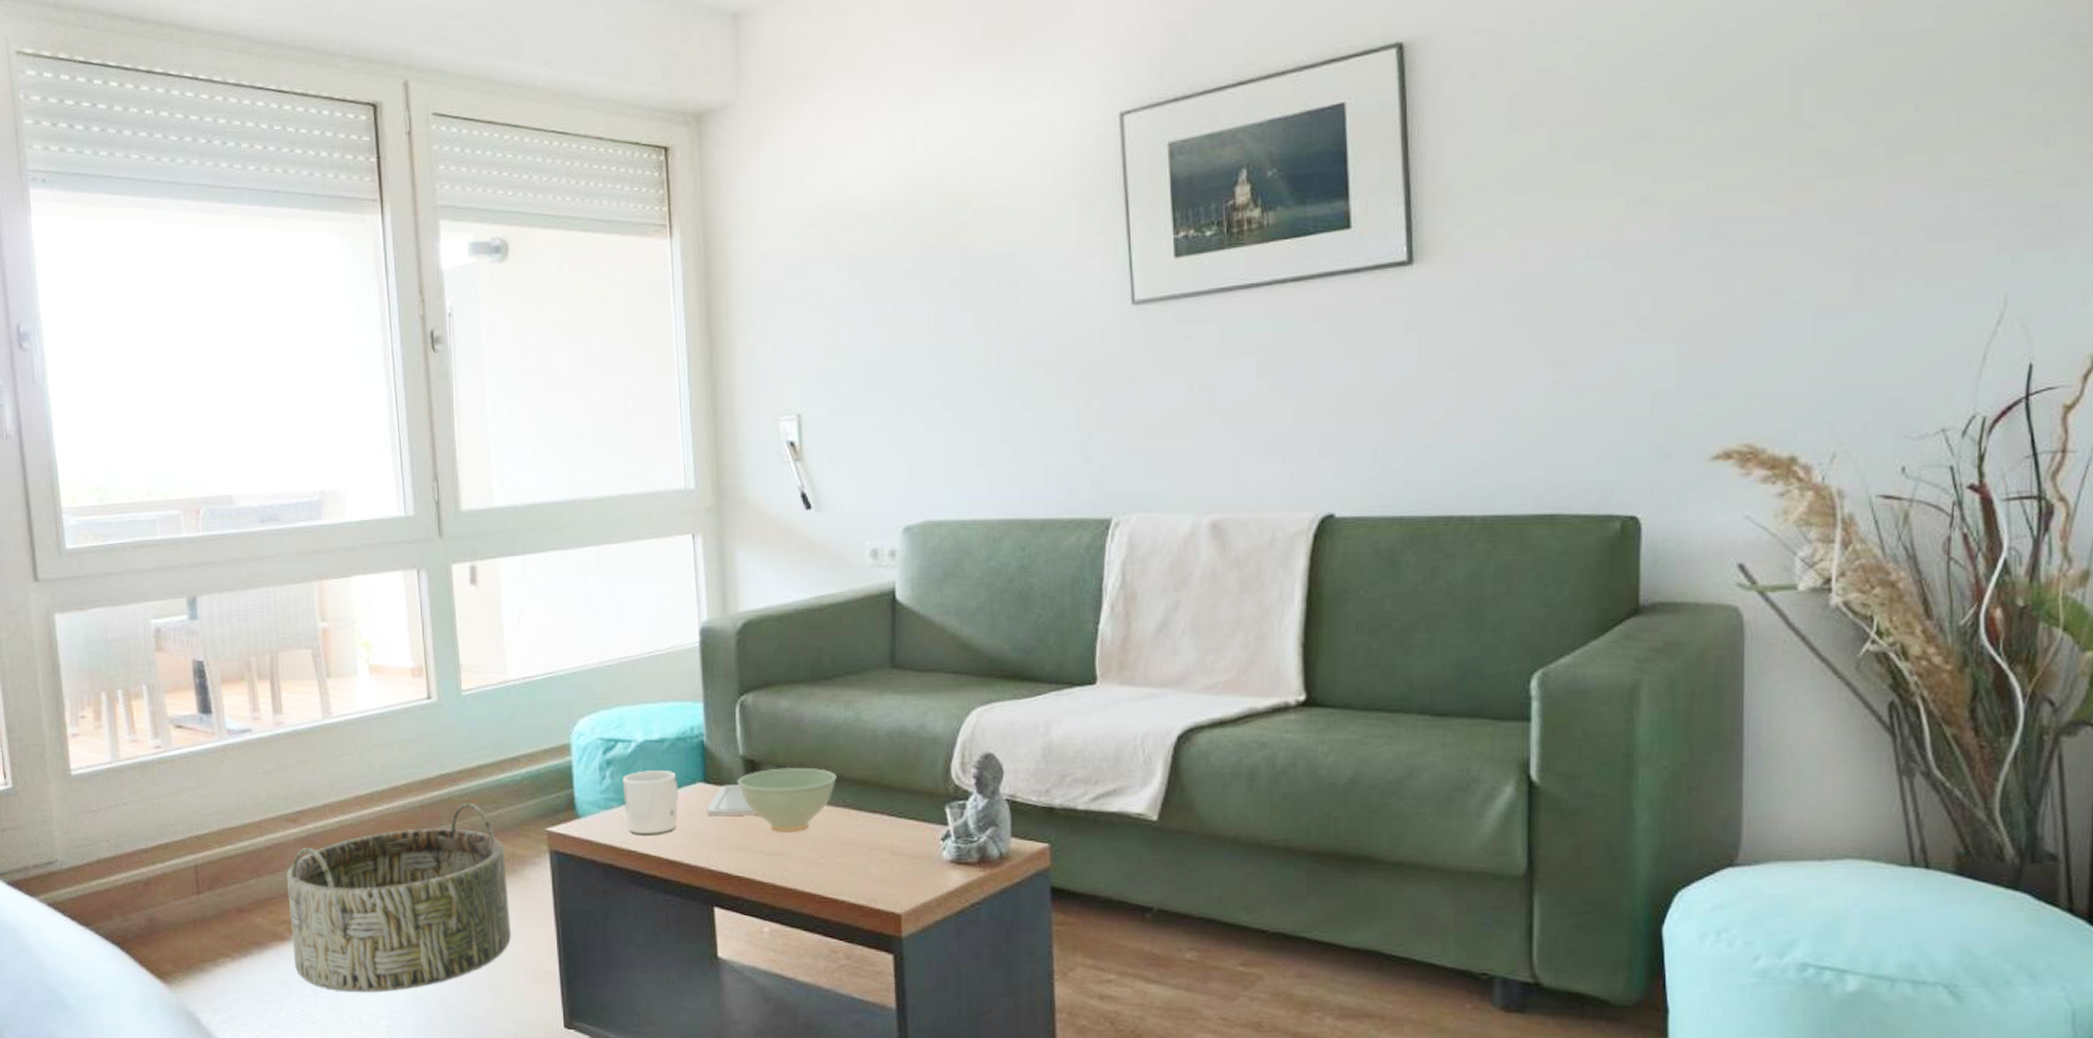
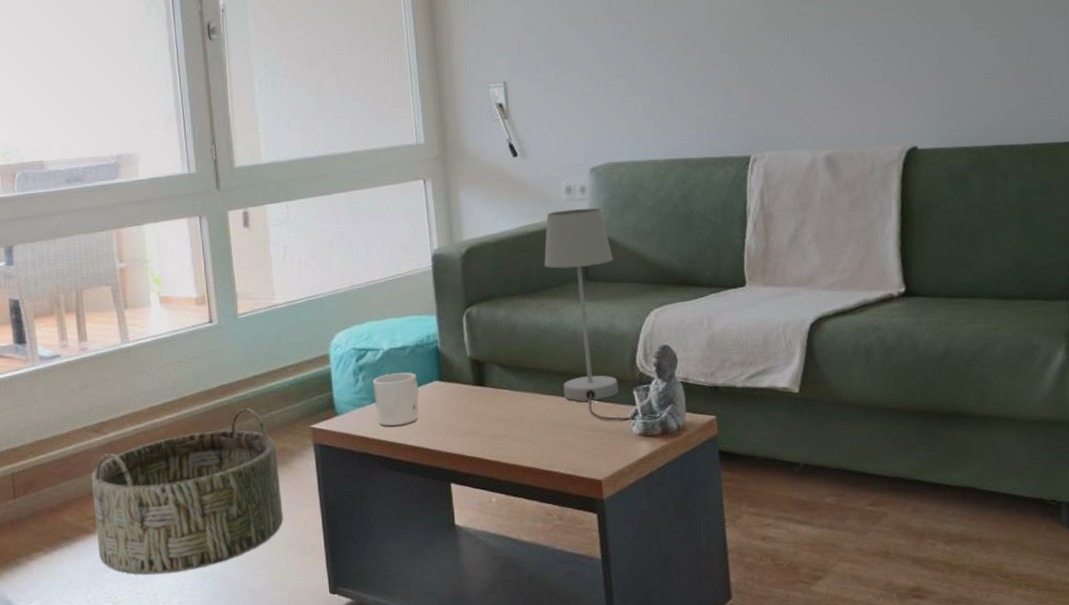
tablet: present [707,783,757,817] -> none [442,380,483,408]
bowl: present [737,767,837,832] -> none [466,364,546,418]
table lamp: none [840,577,954,843] -> present [544,208,641,421]

